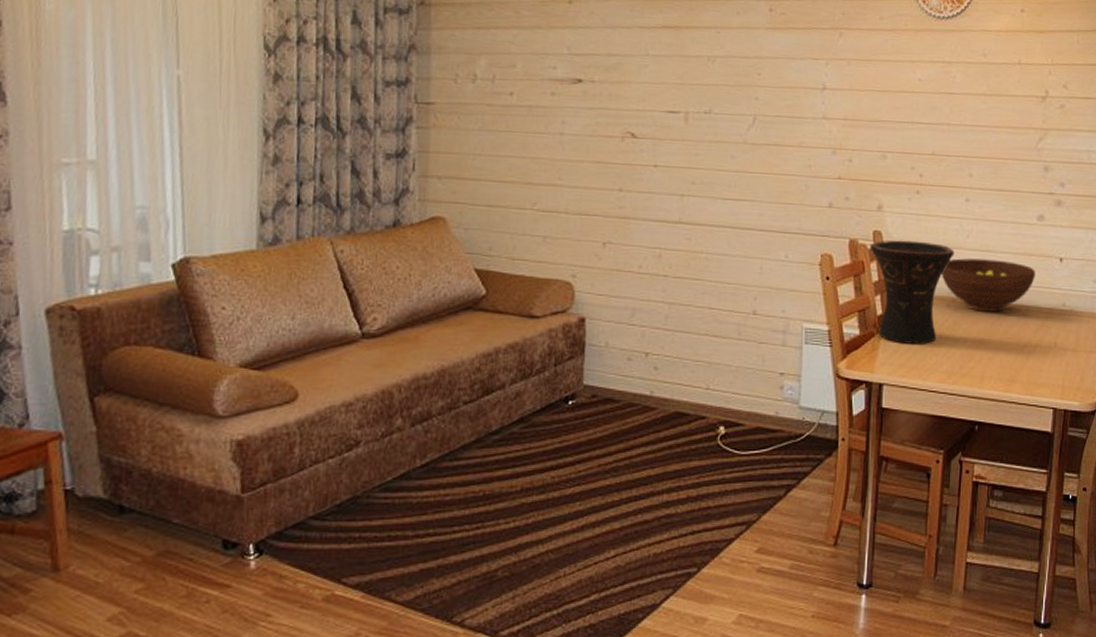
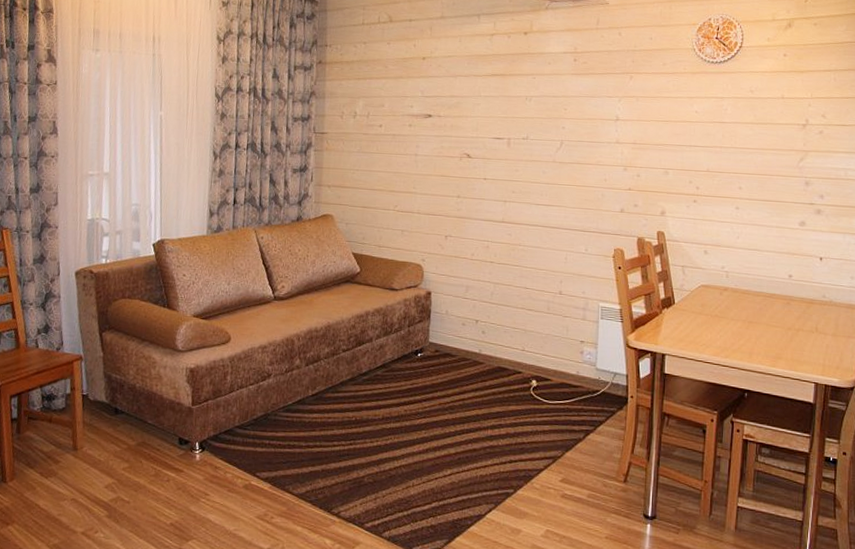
vase: present [869,240,954,344] -> none [654,239,726,324]
fruit bowl: present [941,258,1035,313] -> none [715,255,798,301]

